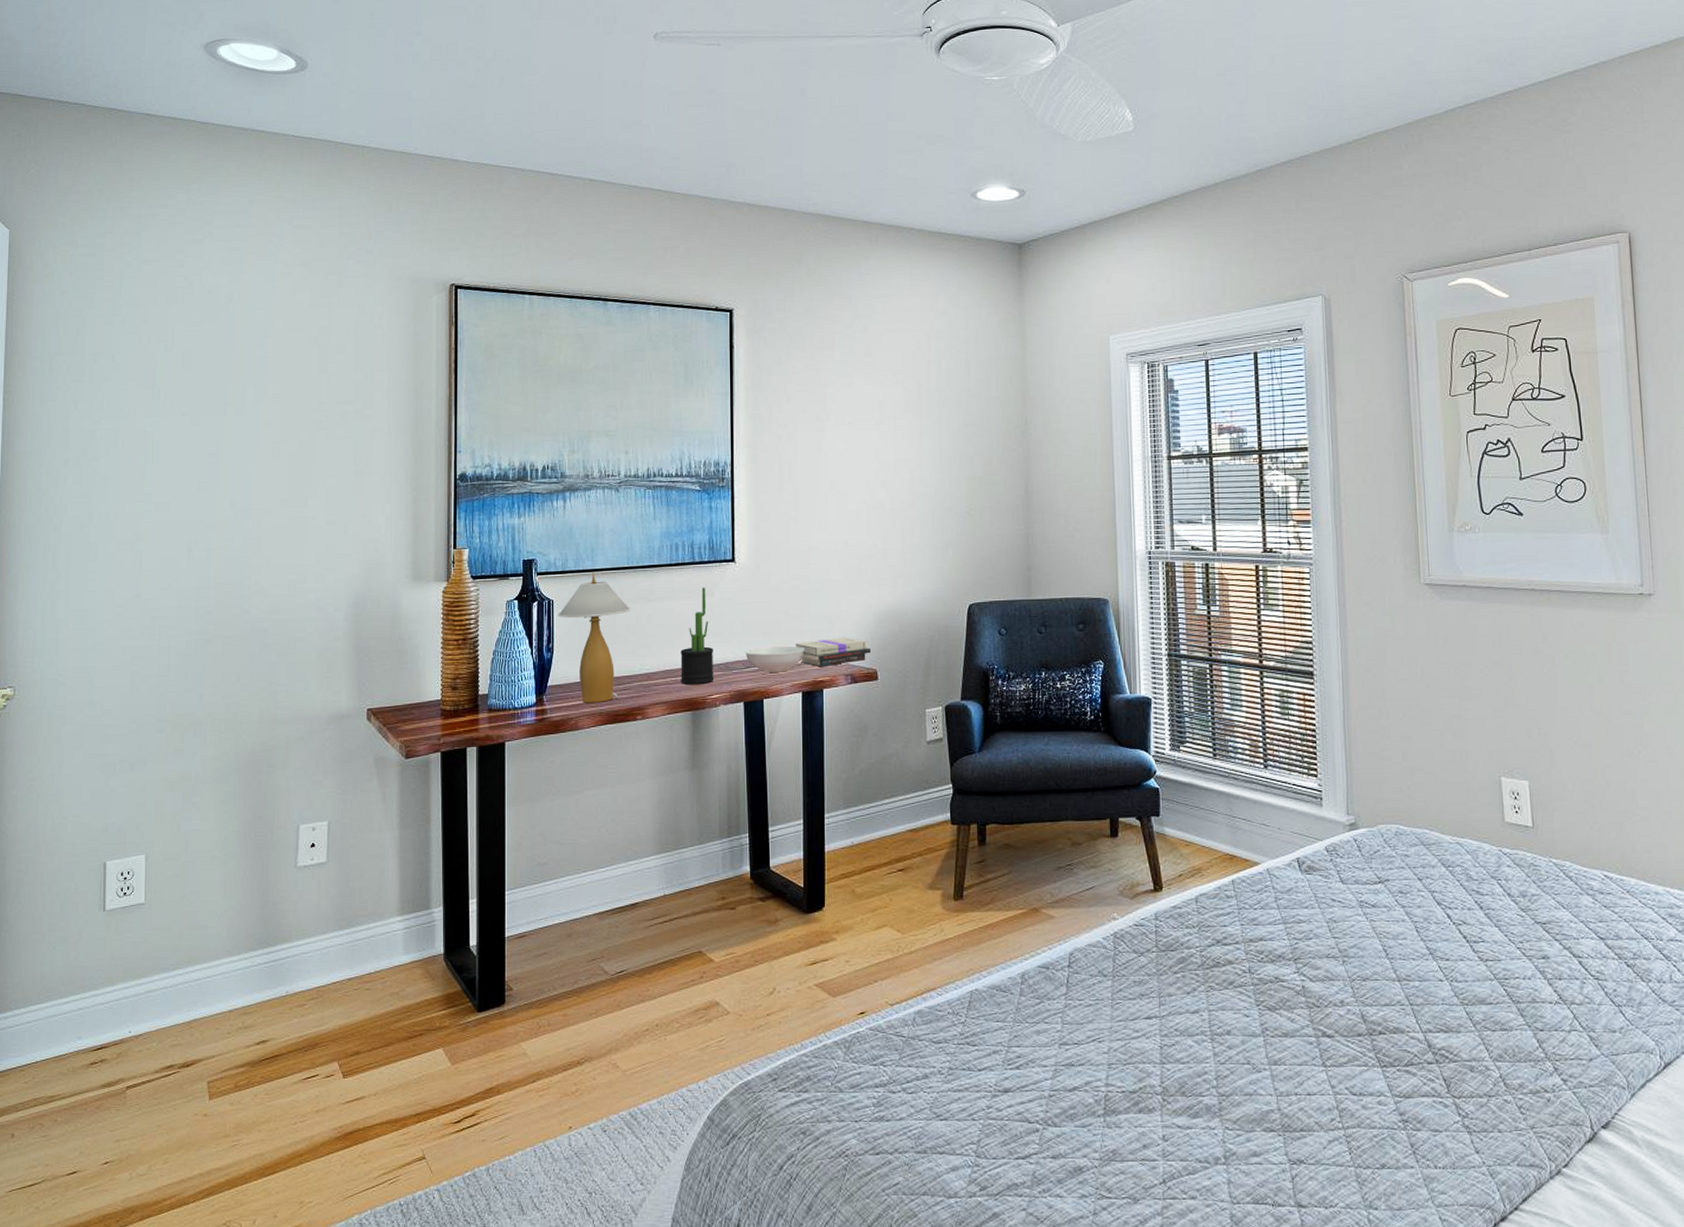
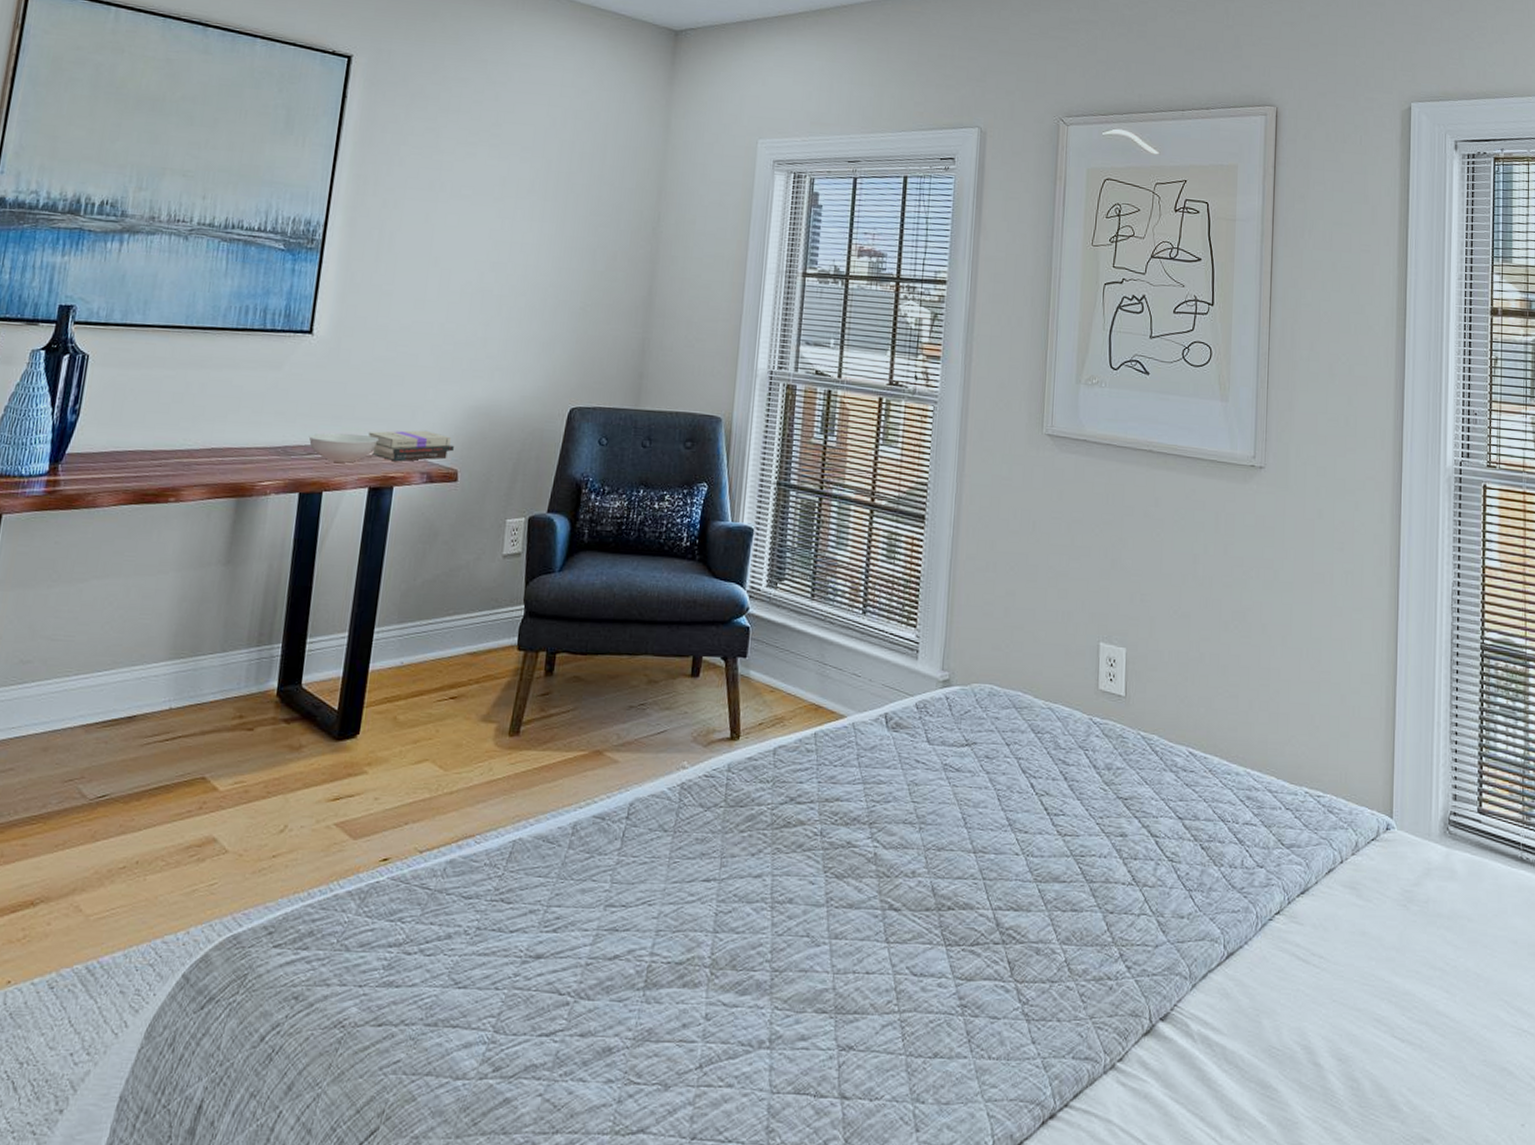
table lamp: present [557,571,632,704] -> none [91,327,183,479]
decorative plant: present [680,587,715,685] -> none [228,358,274,469]

